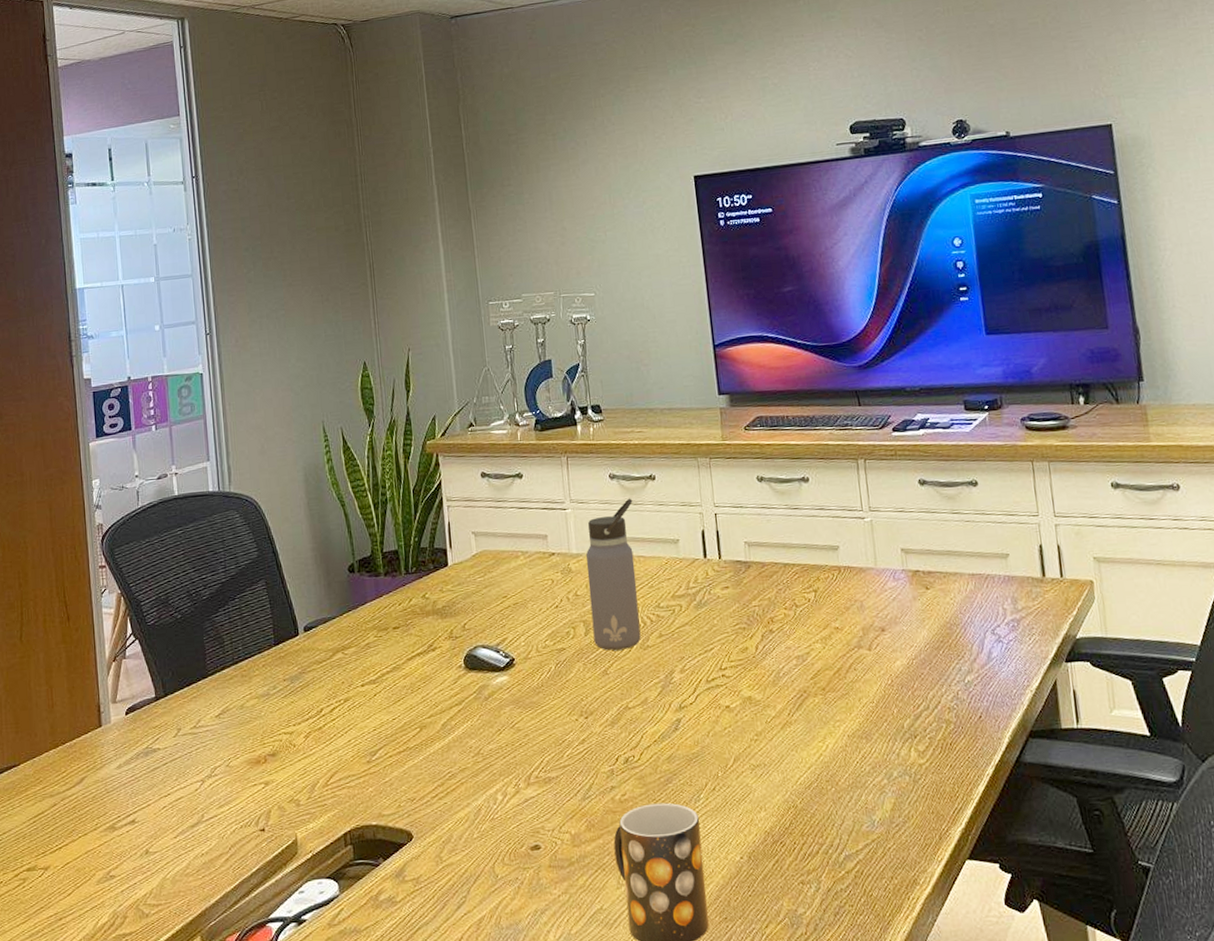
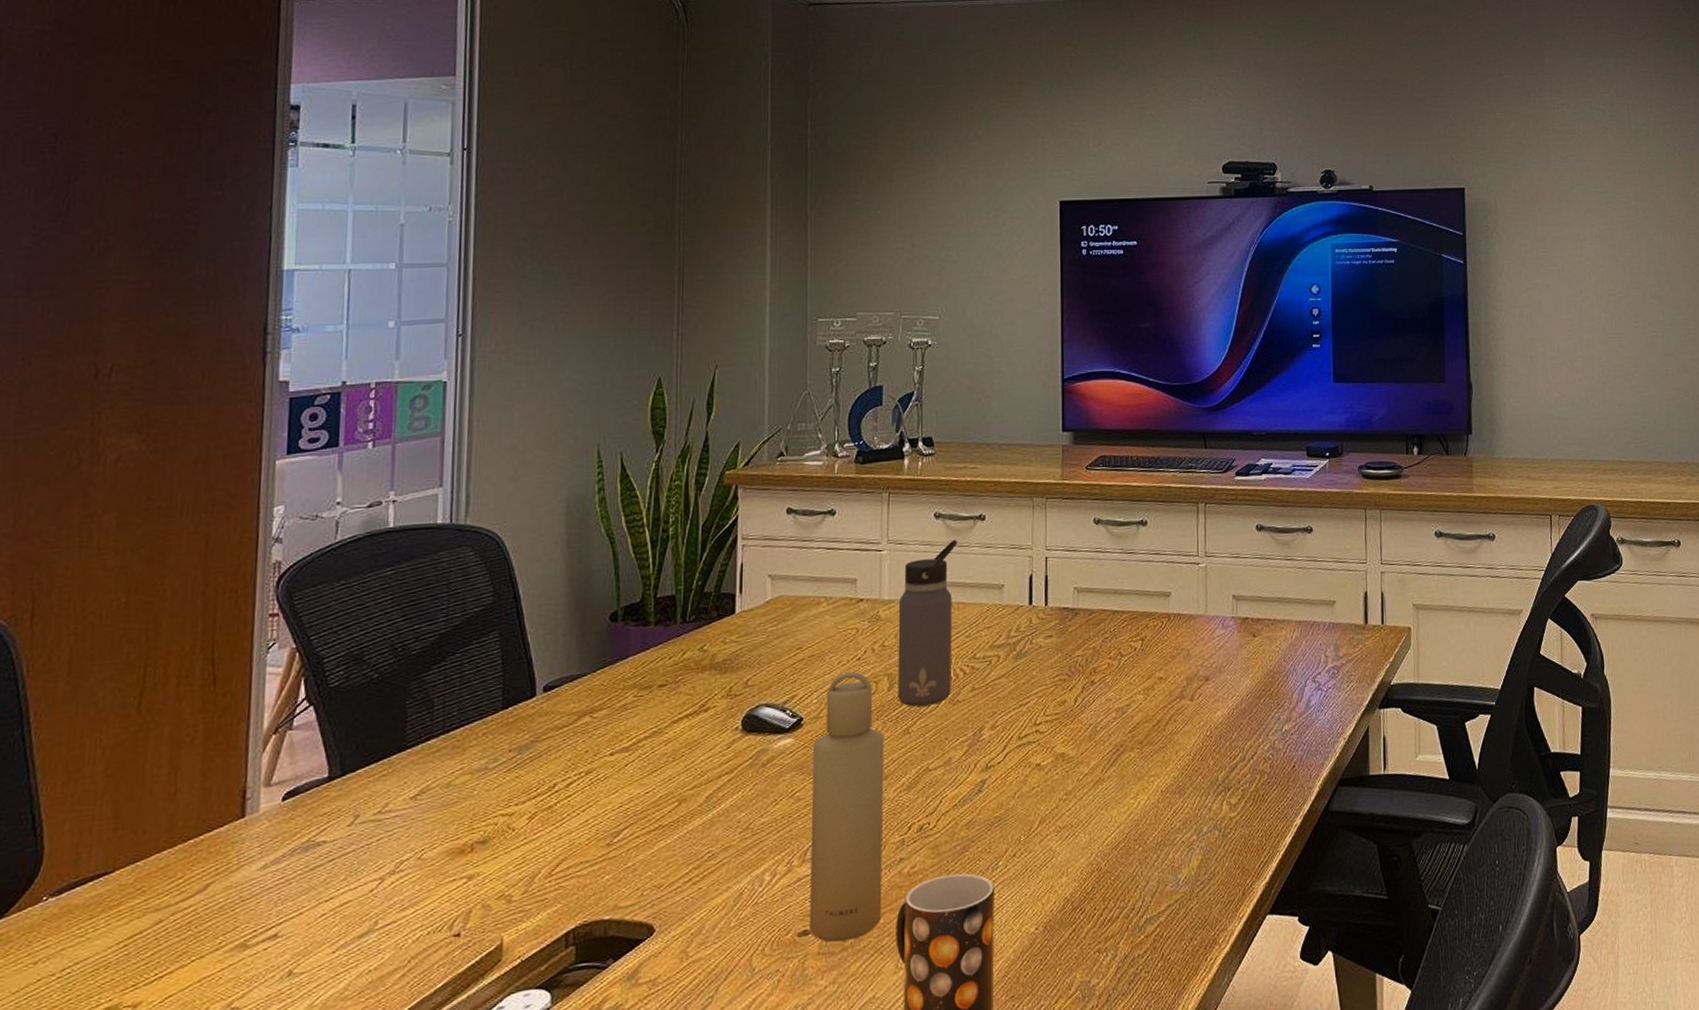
bottle: none [526,618,601,857] -> present [810,671,885,943]

